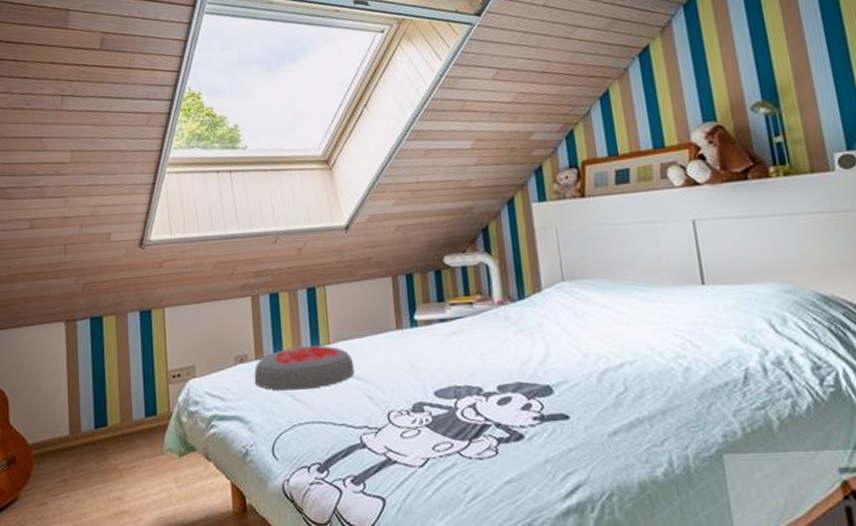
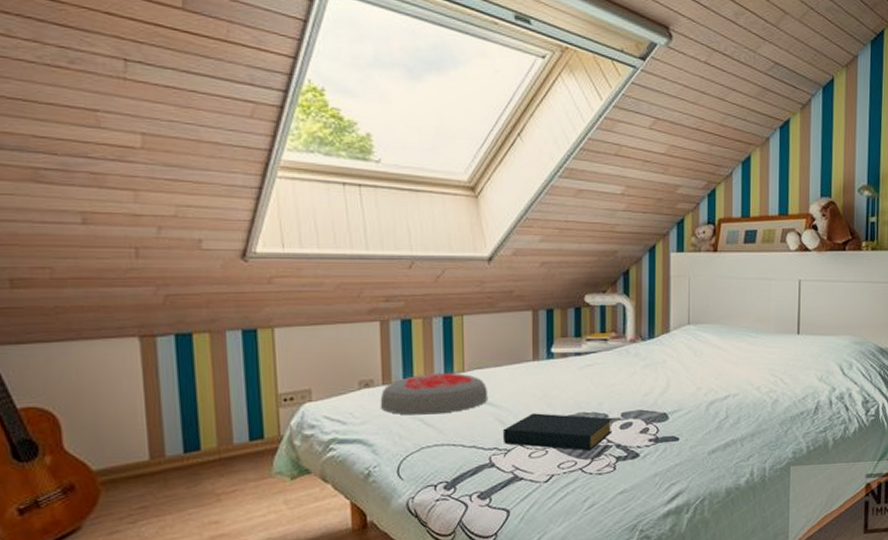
hardback book: none [371,387,490,431] -> present [502,413,612,451]

